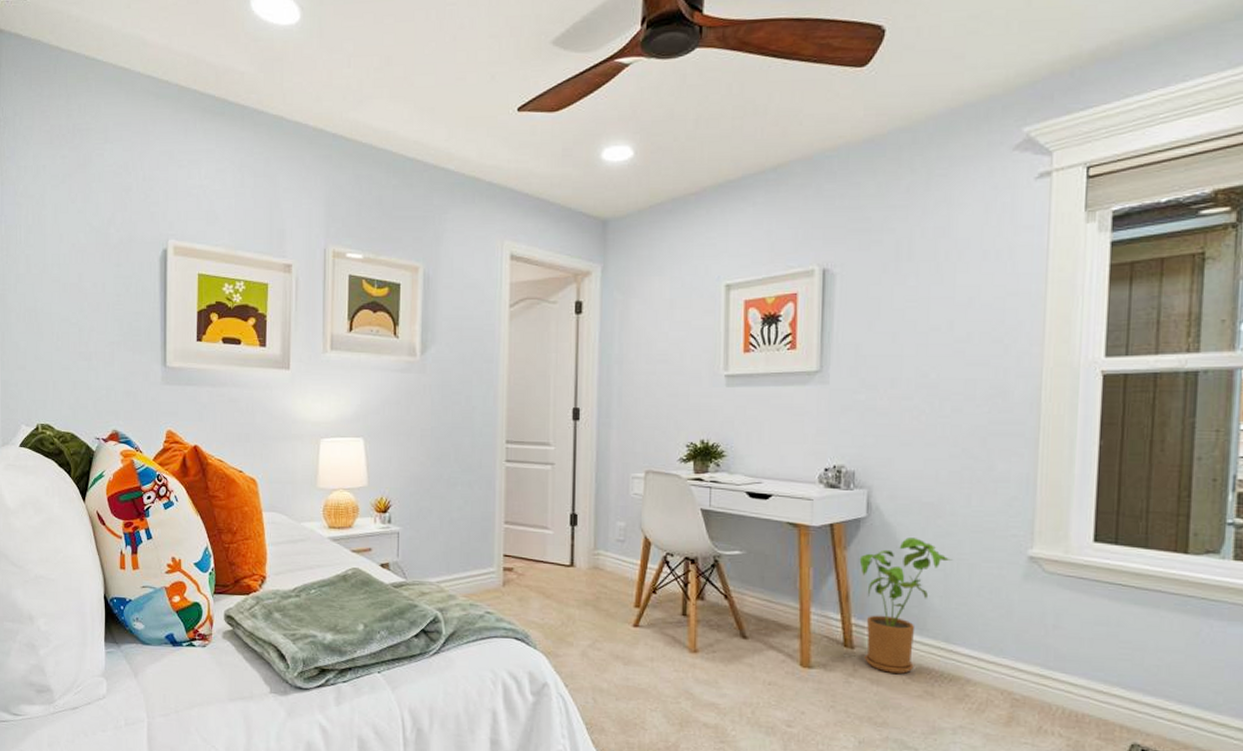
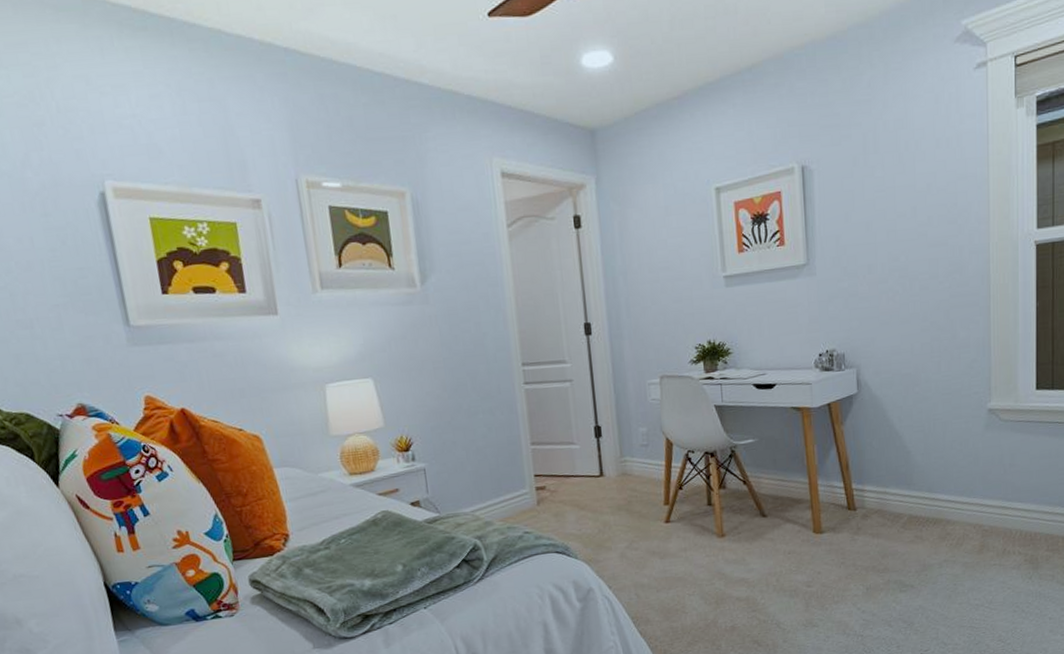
house plant: present [859,538,952,674] -> none [854,406,929,526]

